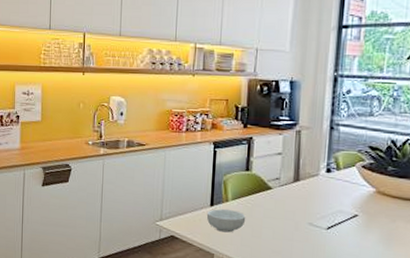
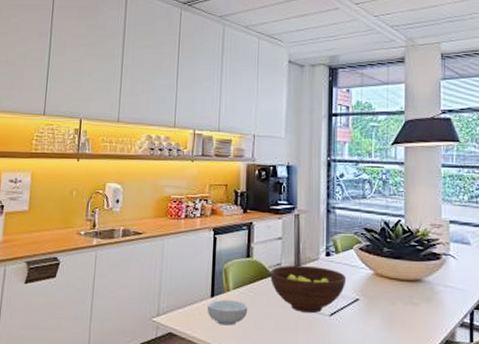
fruit bowl: none [268,180,347,226] -> present [270,265,347,314]

